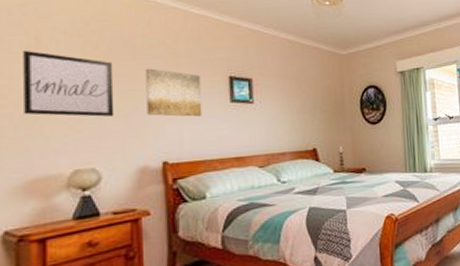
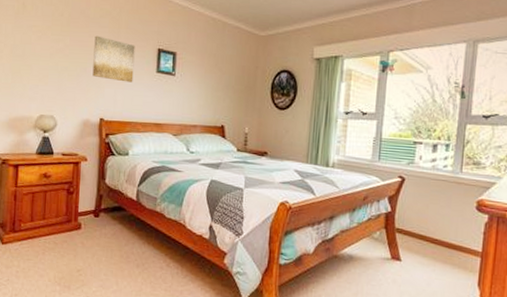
wall art: present [23,50,115,117] -> none [12,13,72,75]

